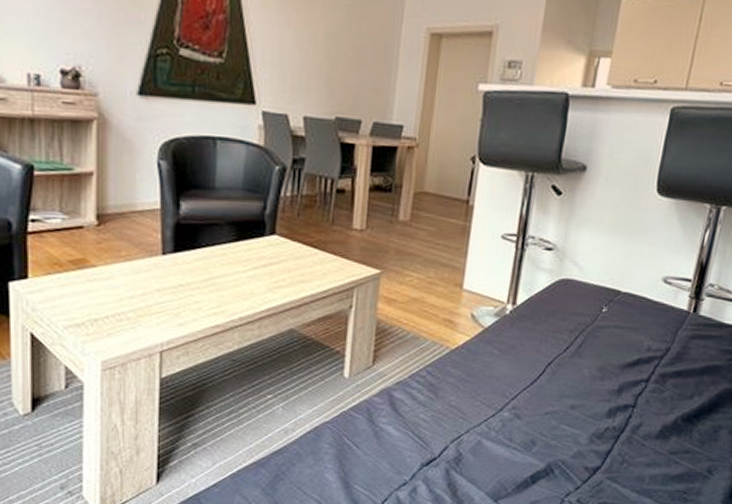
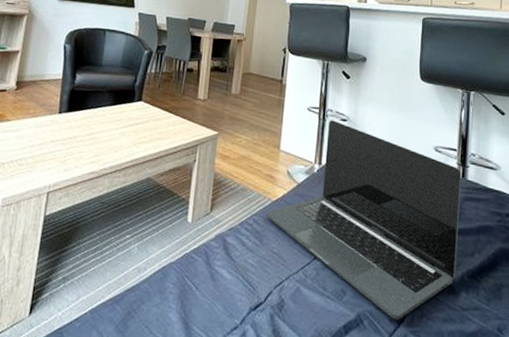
laptop: none [442,249,693,468] -> present [265,120,462,321]

